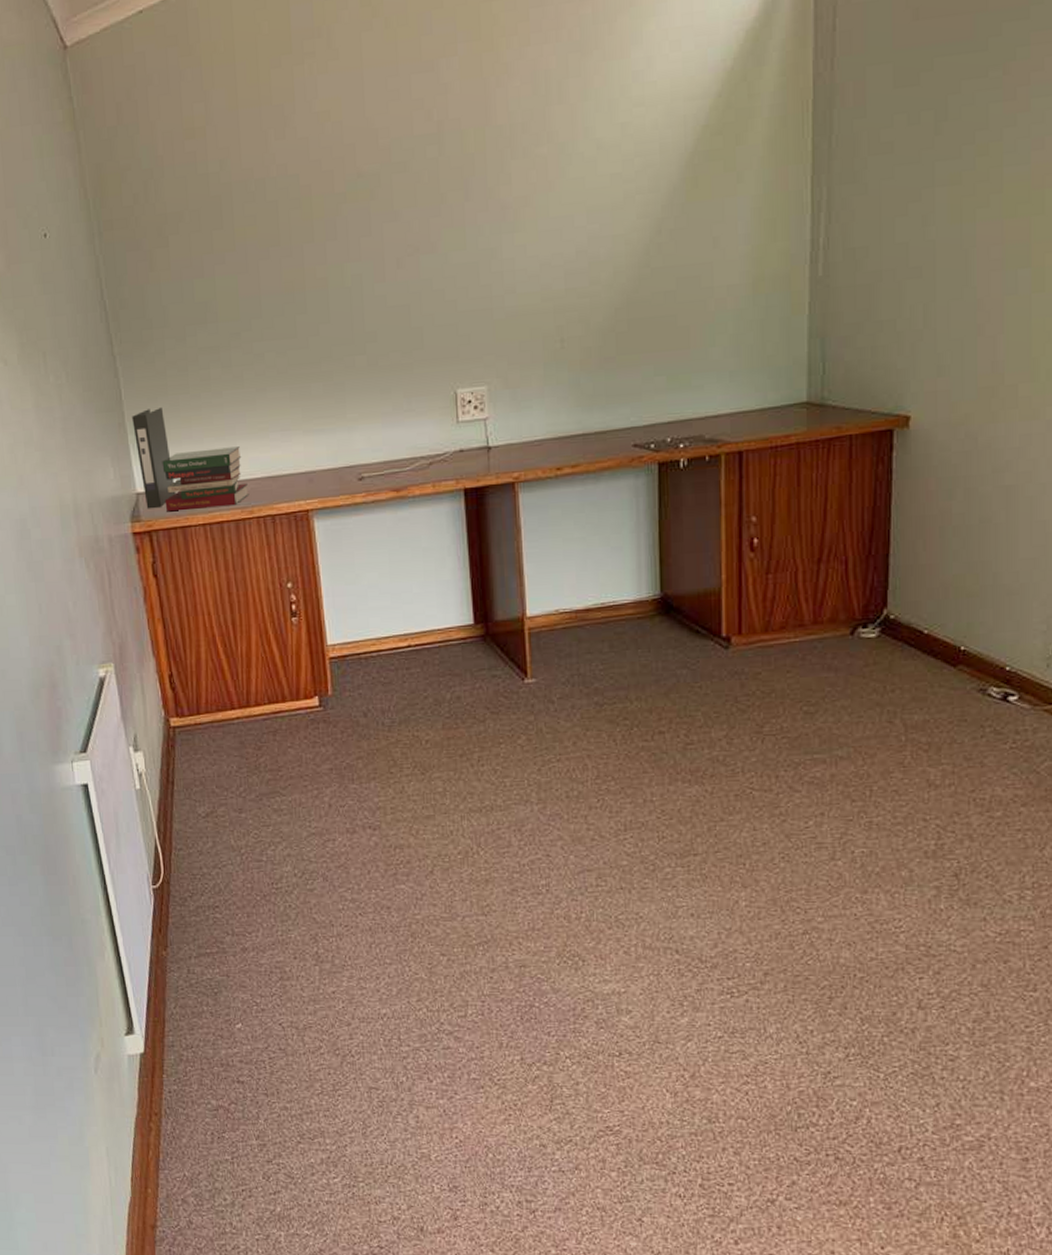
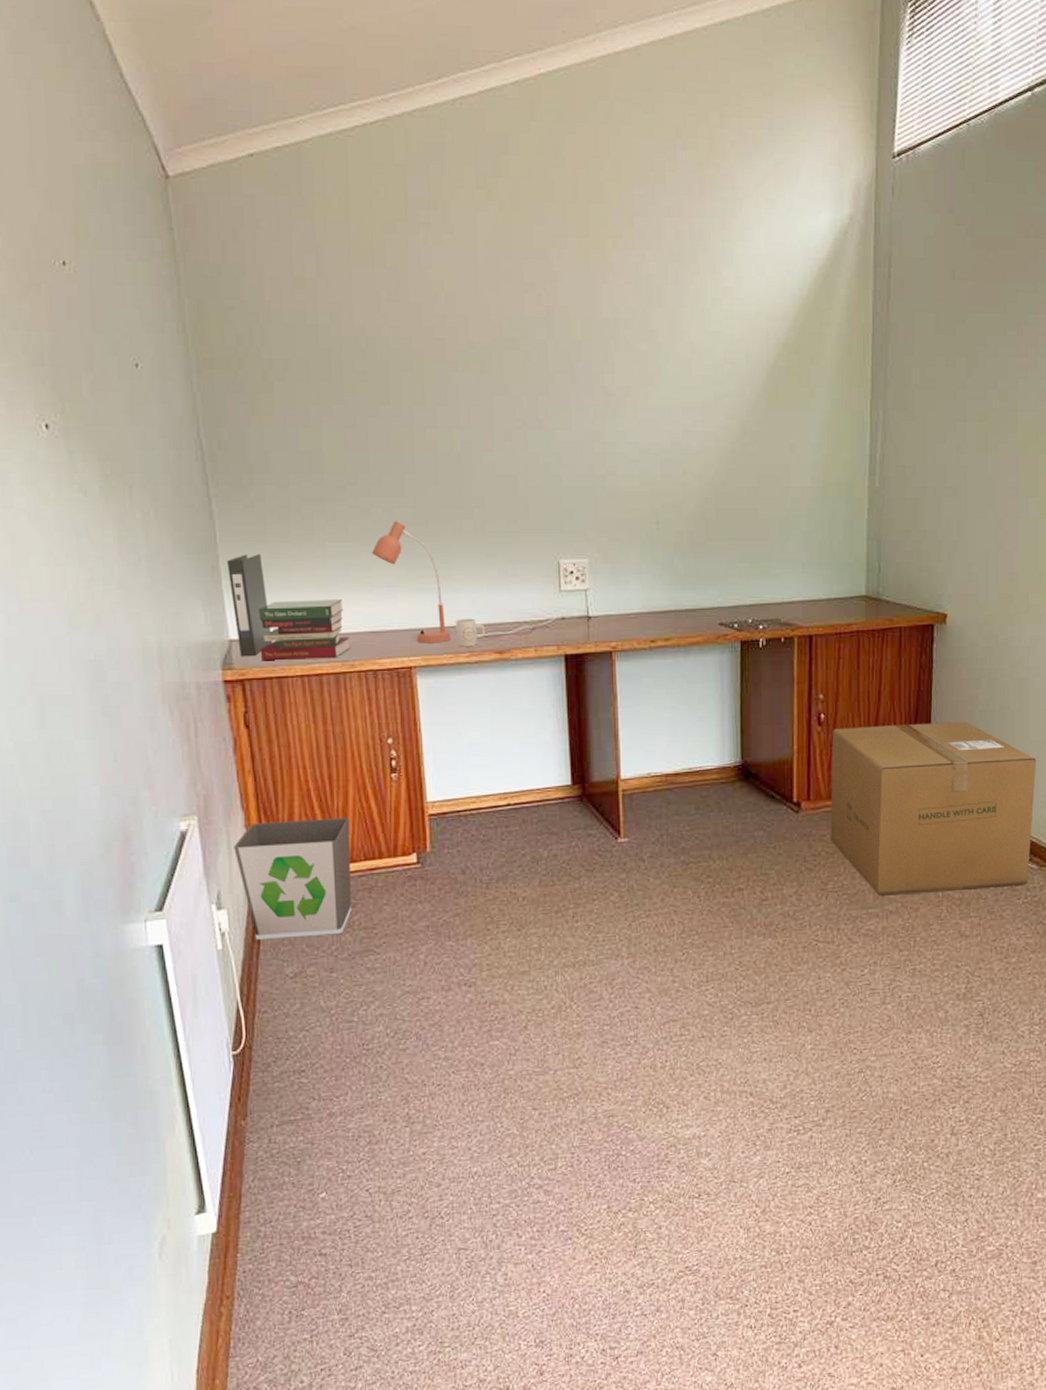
trash bin: none [147,662,257,780] -> present [234,818,351,939]
desk lamp: none [266,363,347,486] -> present [371,521,452,643]
mug: none [351,456,381,487] -> present [455,618,485,647]
box: none [766,539,1029,740] -> present [830,721,1037,896]

